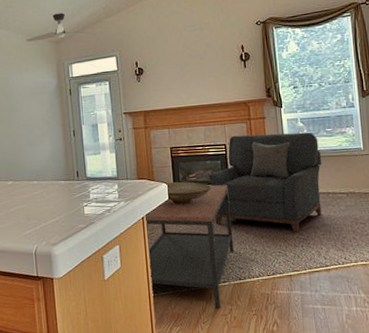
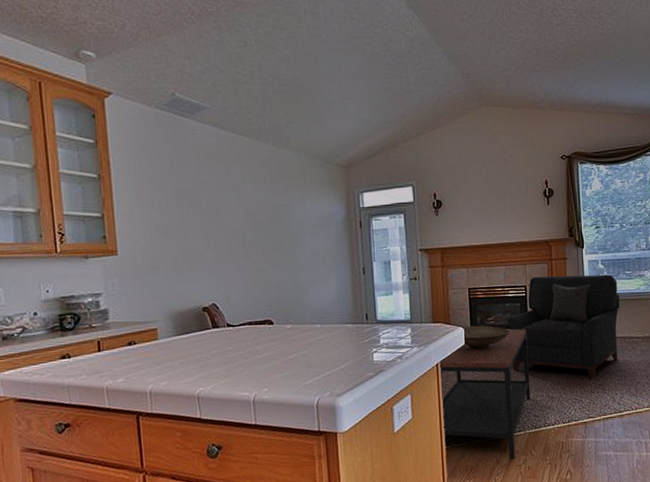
ceiling fan: present [26,13,96,42] -> none [310,133,391,165]

